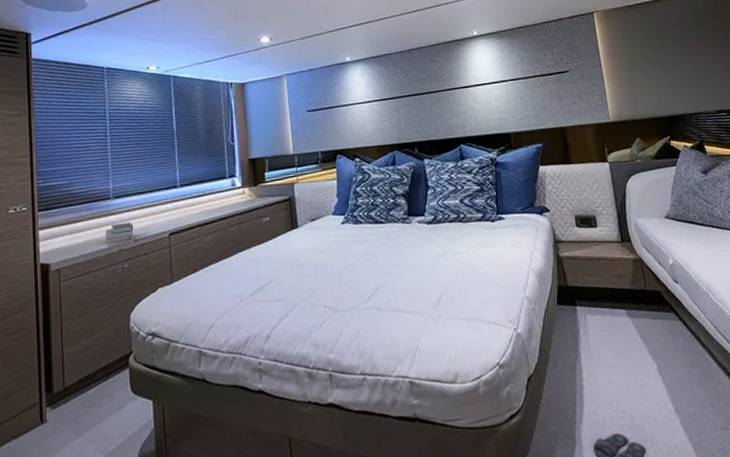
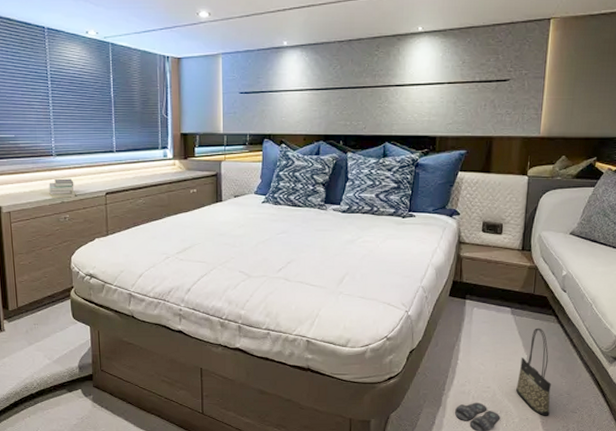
tote bag: none [651,328,700,440] -> present [516,328,551,416]

